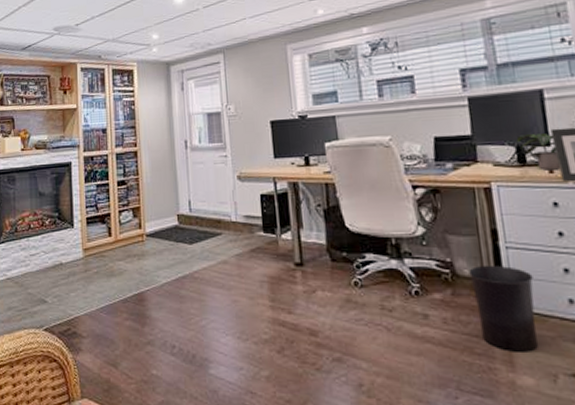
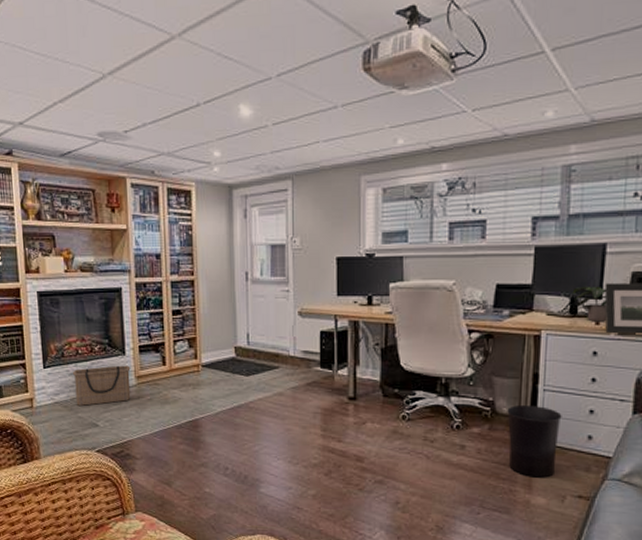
basket: none [25,238,78,281] -> present [73,365,131,406]

